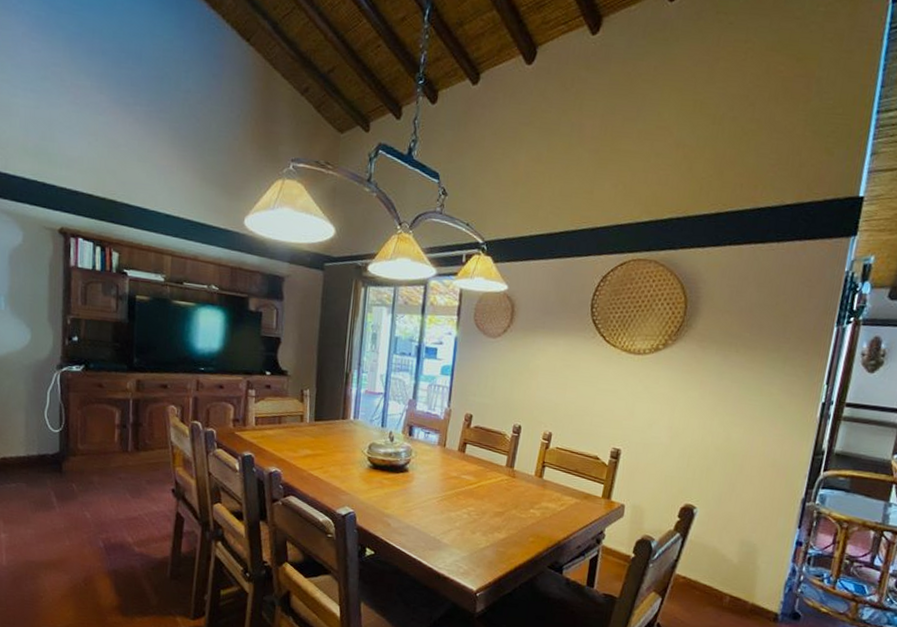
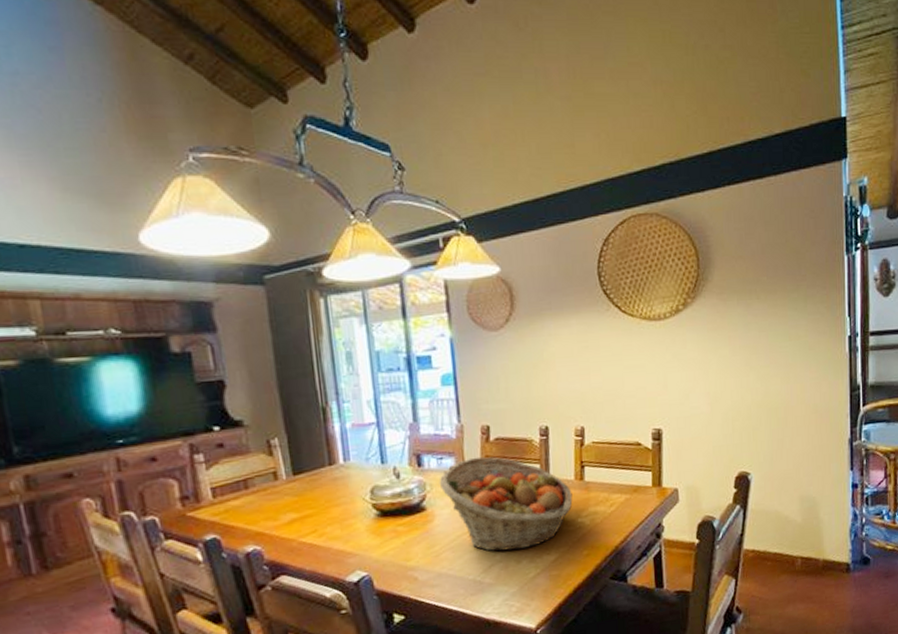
fruit basket: none [422,437,530,524] -> present [439,456,573,552]

